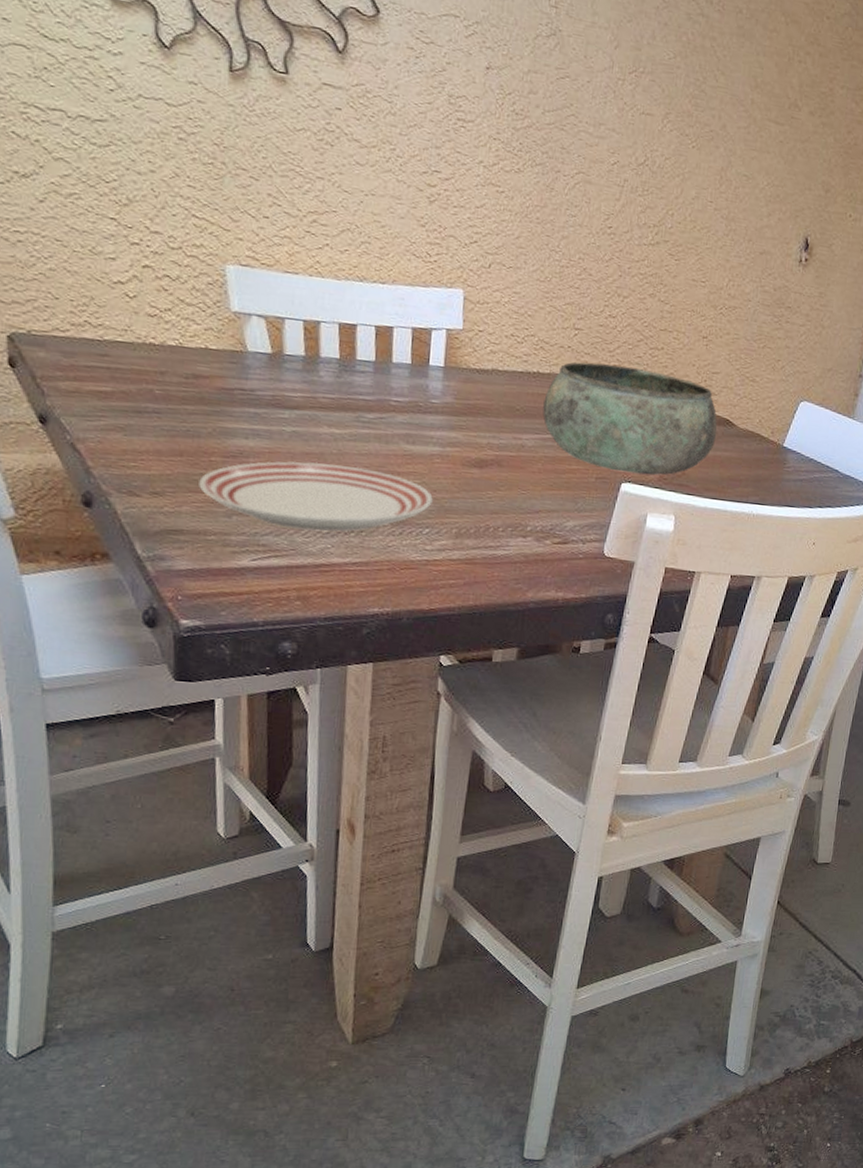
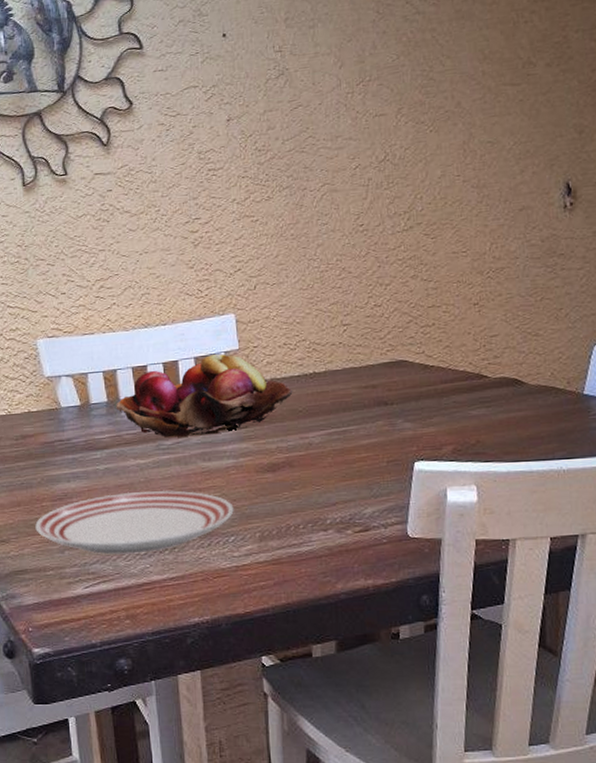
fruit basket: none [314,328,513,417] -> present [116,353,293,438]
bowl: present [542,361,717,476] -> none [324,347,507,452]

